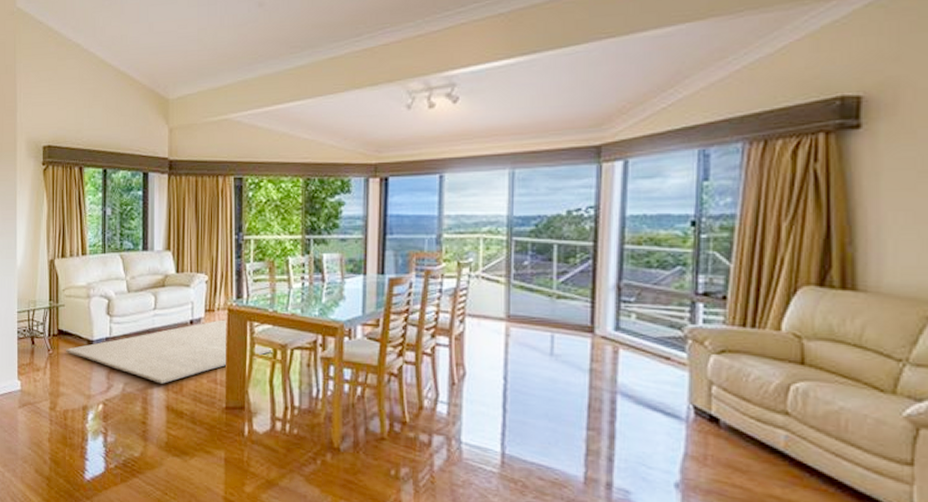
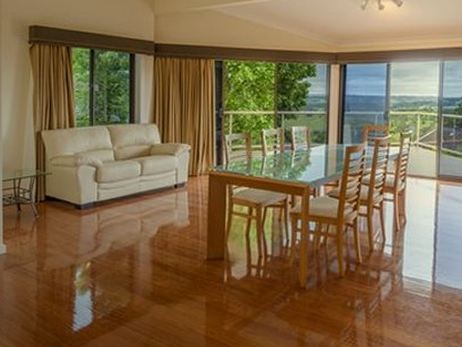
rug: present [66,319,274,384] -> none [53,183,250,241]

